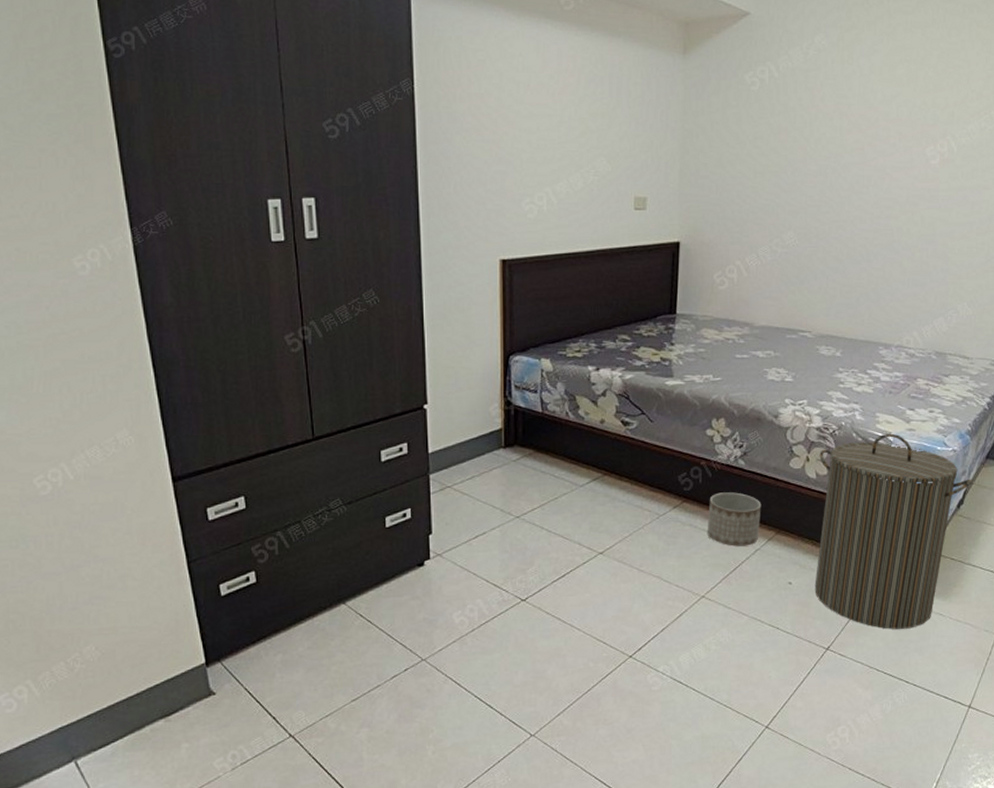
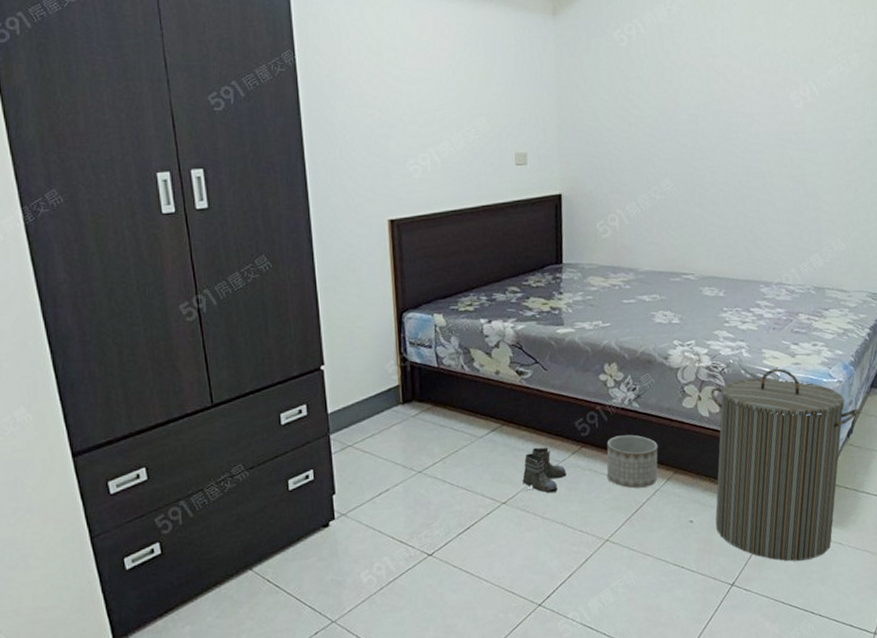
boots: none [621,499,666,546] -> present [522,447,566,494]

